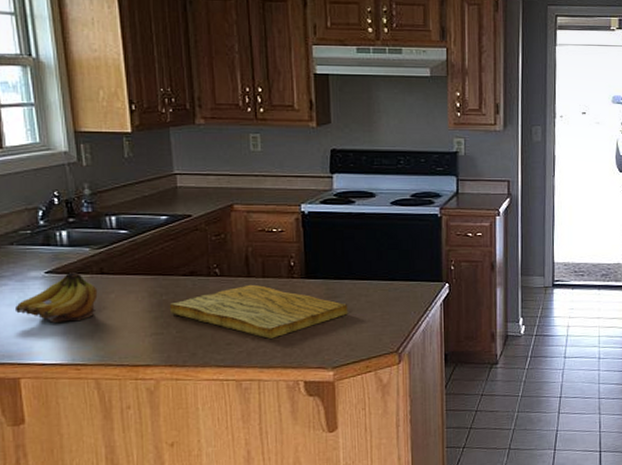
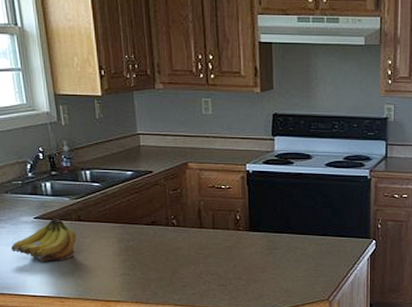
cutting board: present [169,284,349,339] -> none [134,234,286,283]

